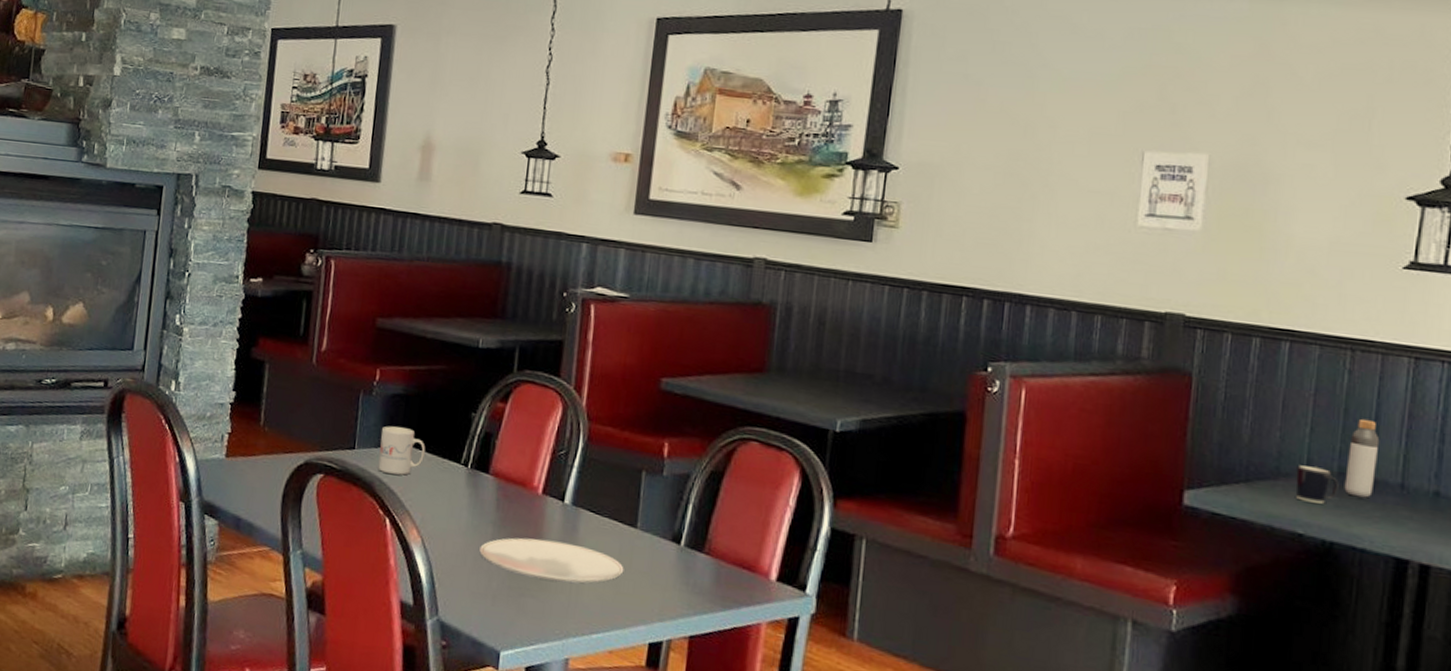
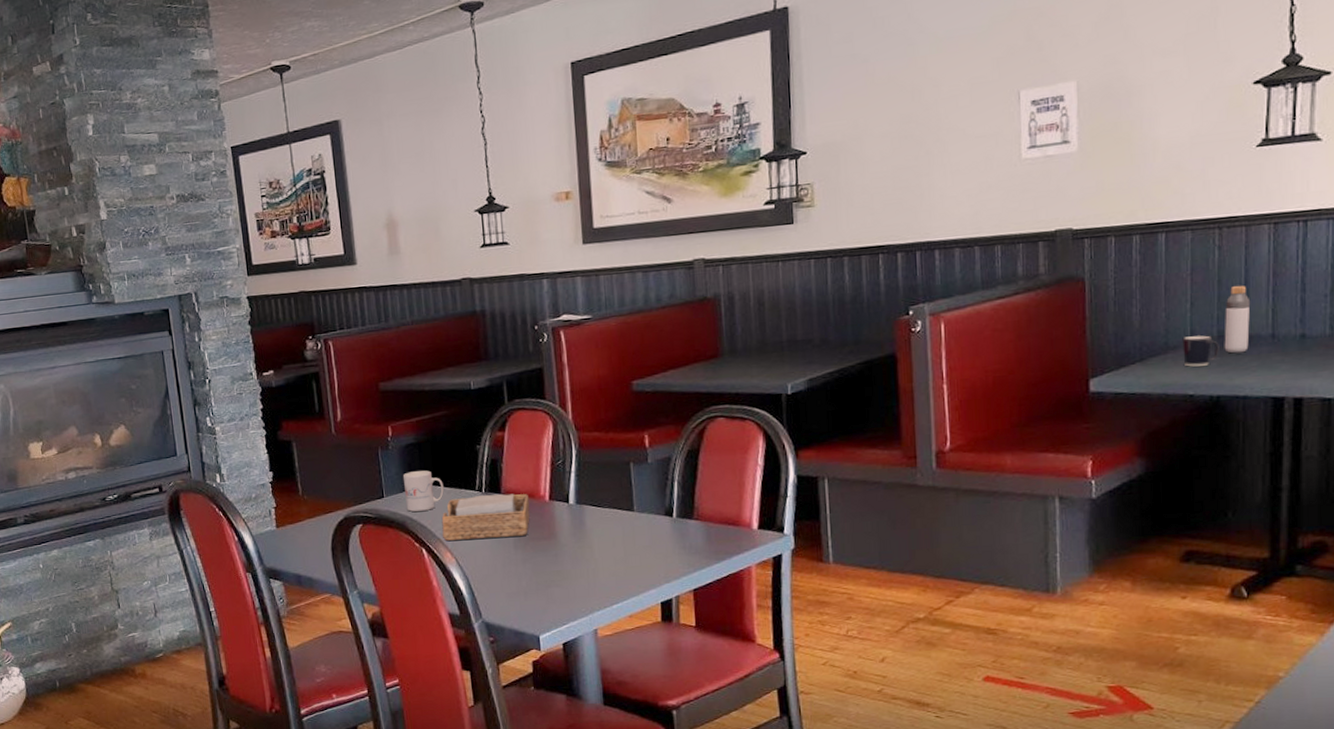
napkin holder: none [412,467,520,529] -> present [441,493,530,541]
plate: present [479,537,624,583] -> none [506,536,630,571]

